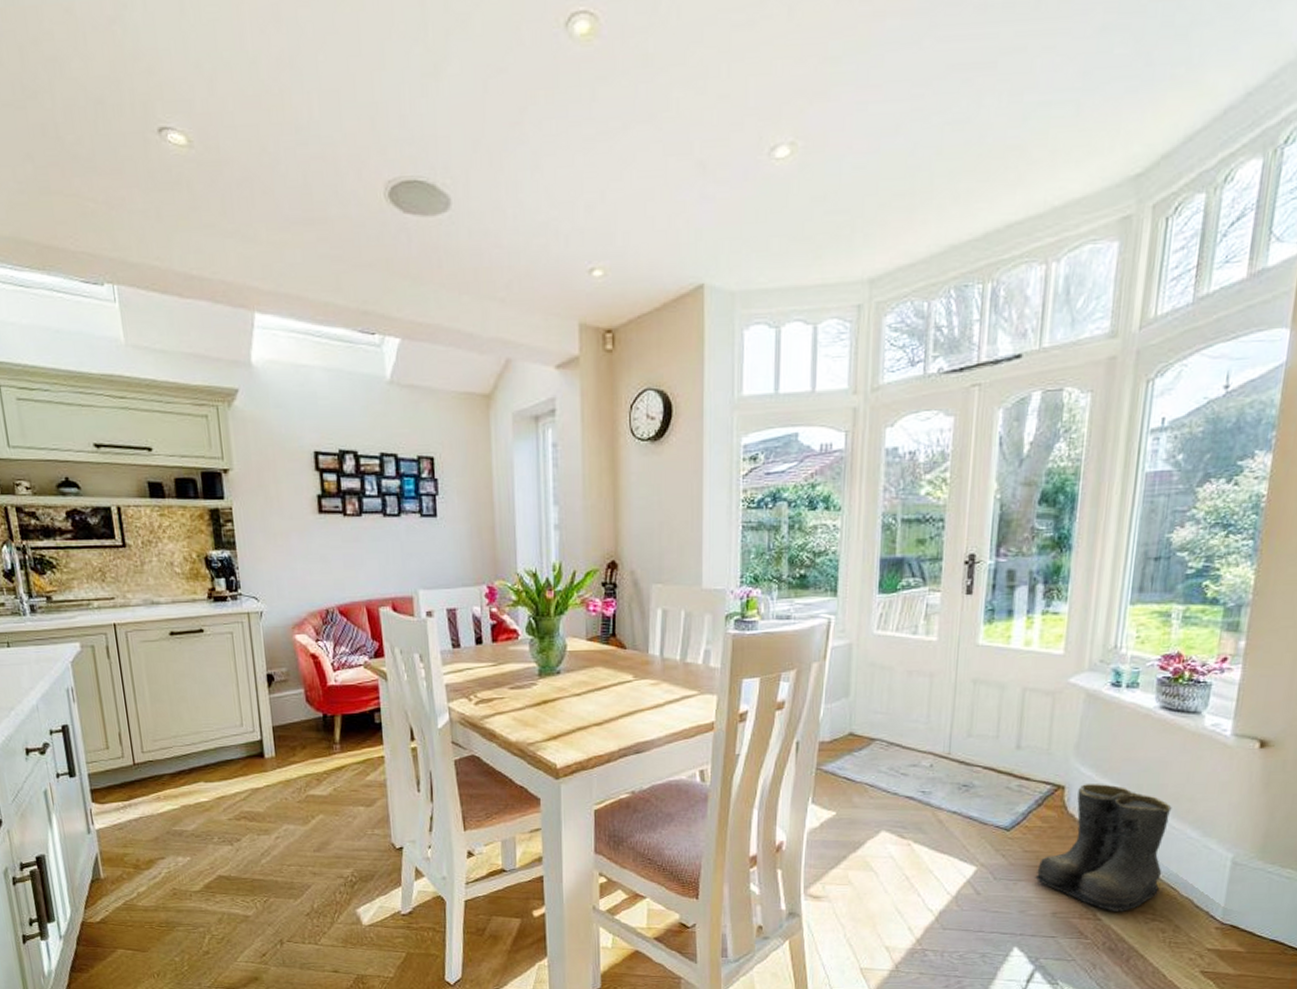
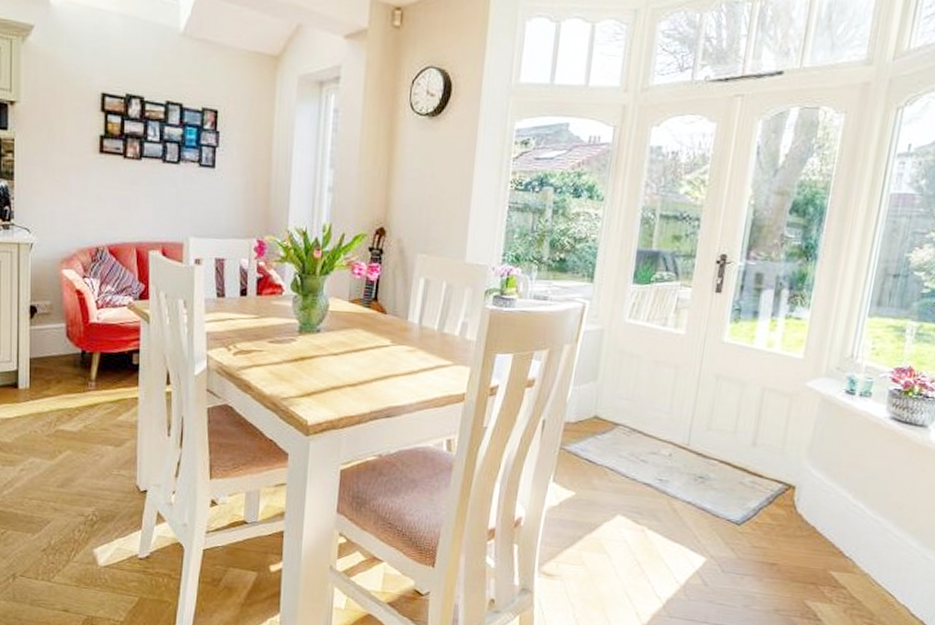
boots: present [1035,784,1172,912] -> none [761,486,895,614]

